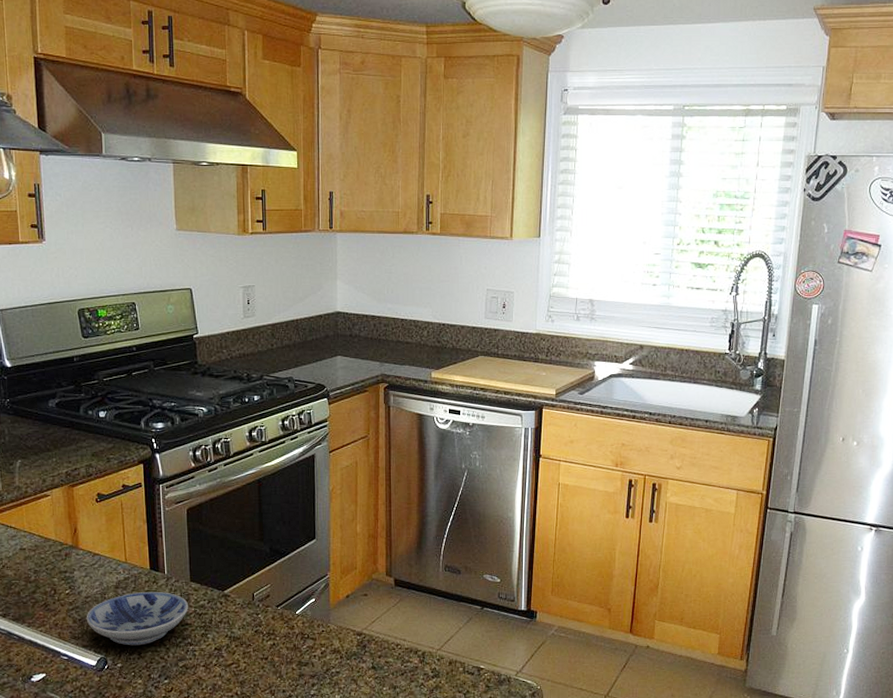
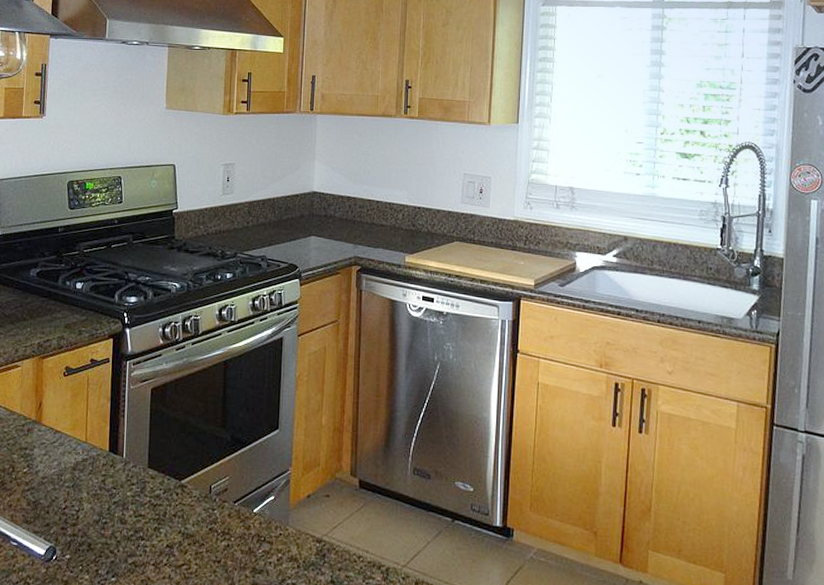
bowl: present [86,591,188,646] -> none [40,475,143,536]

